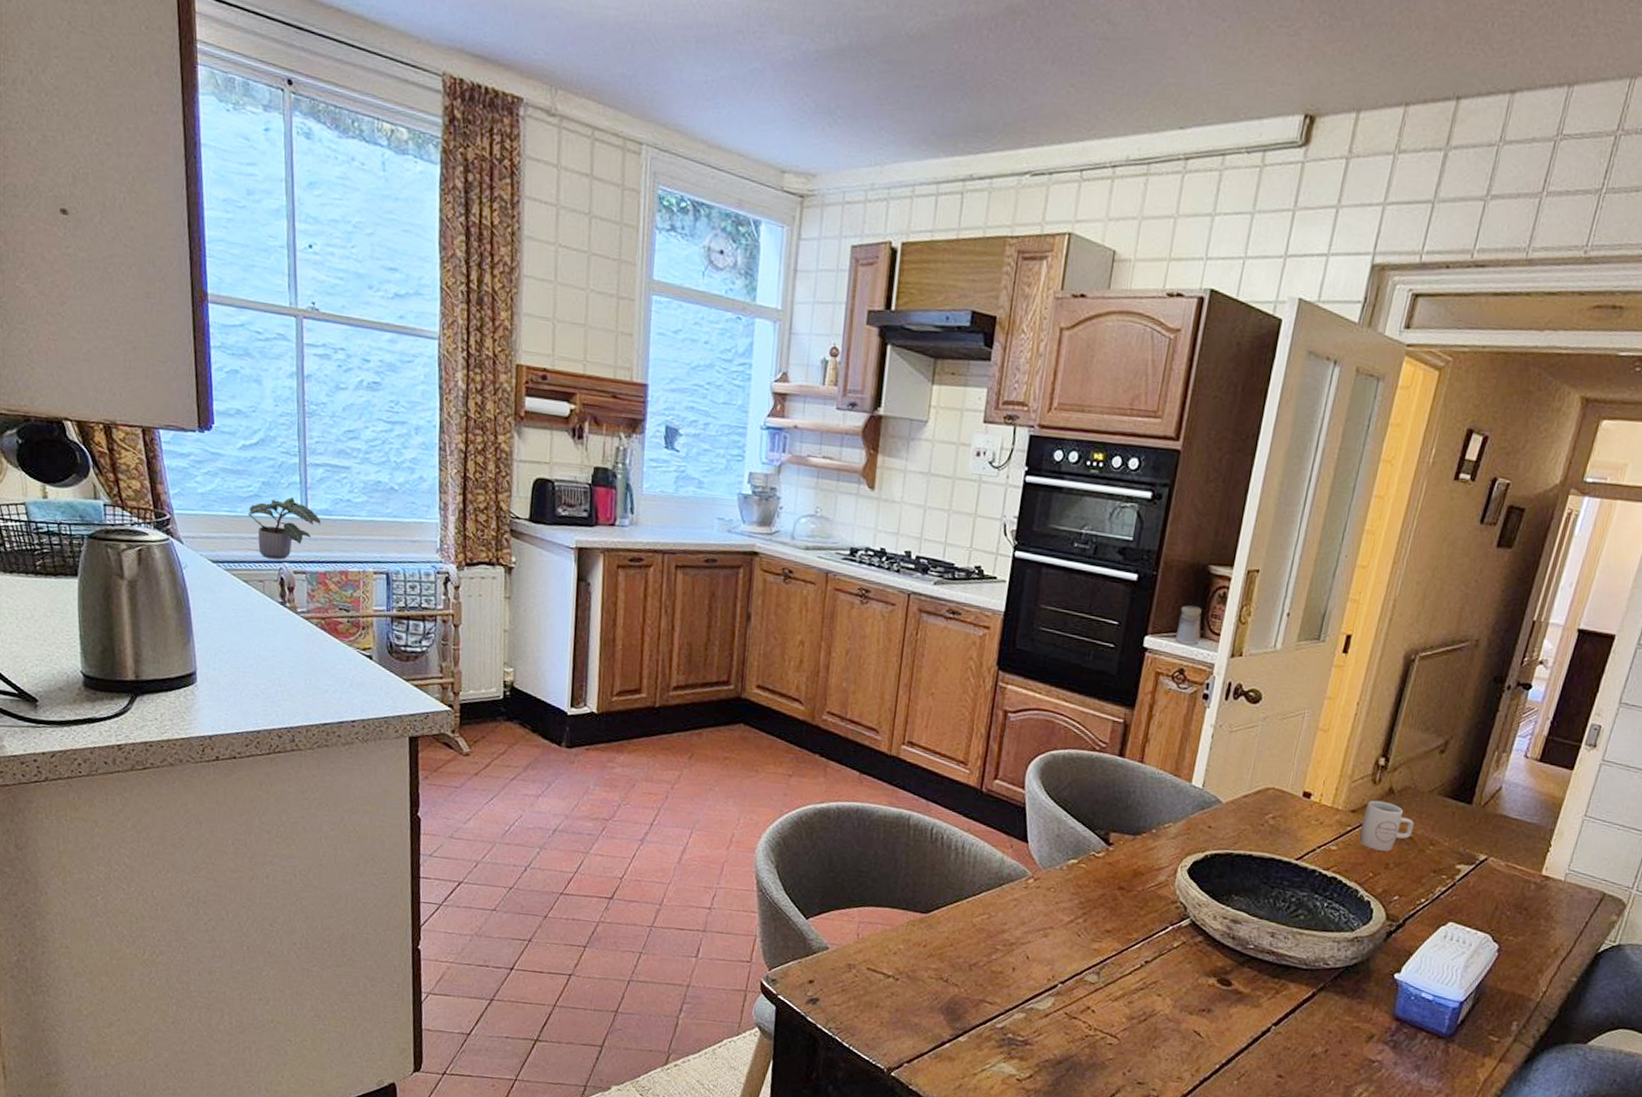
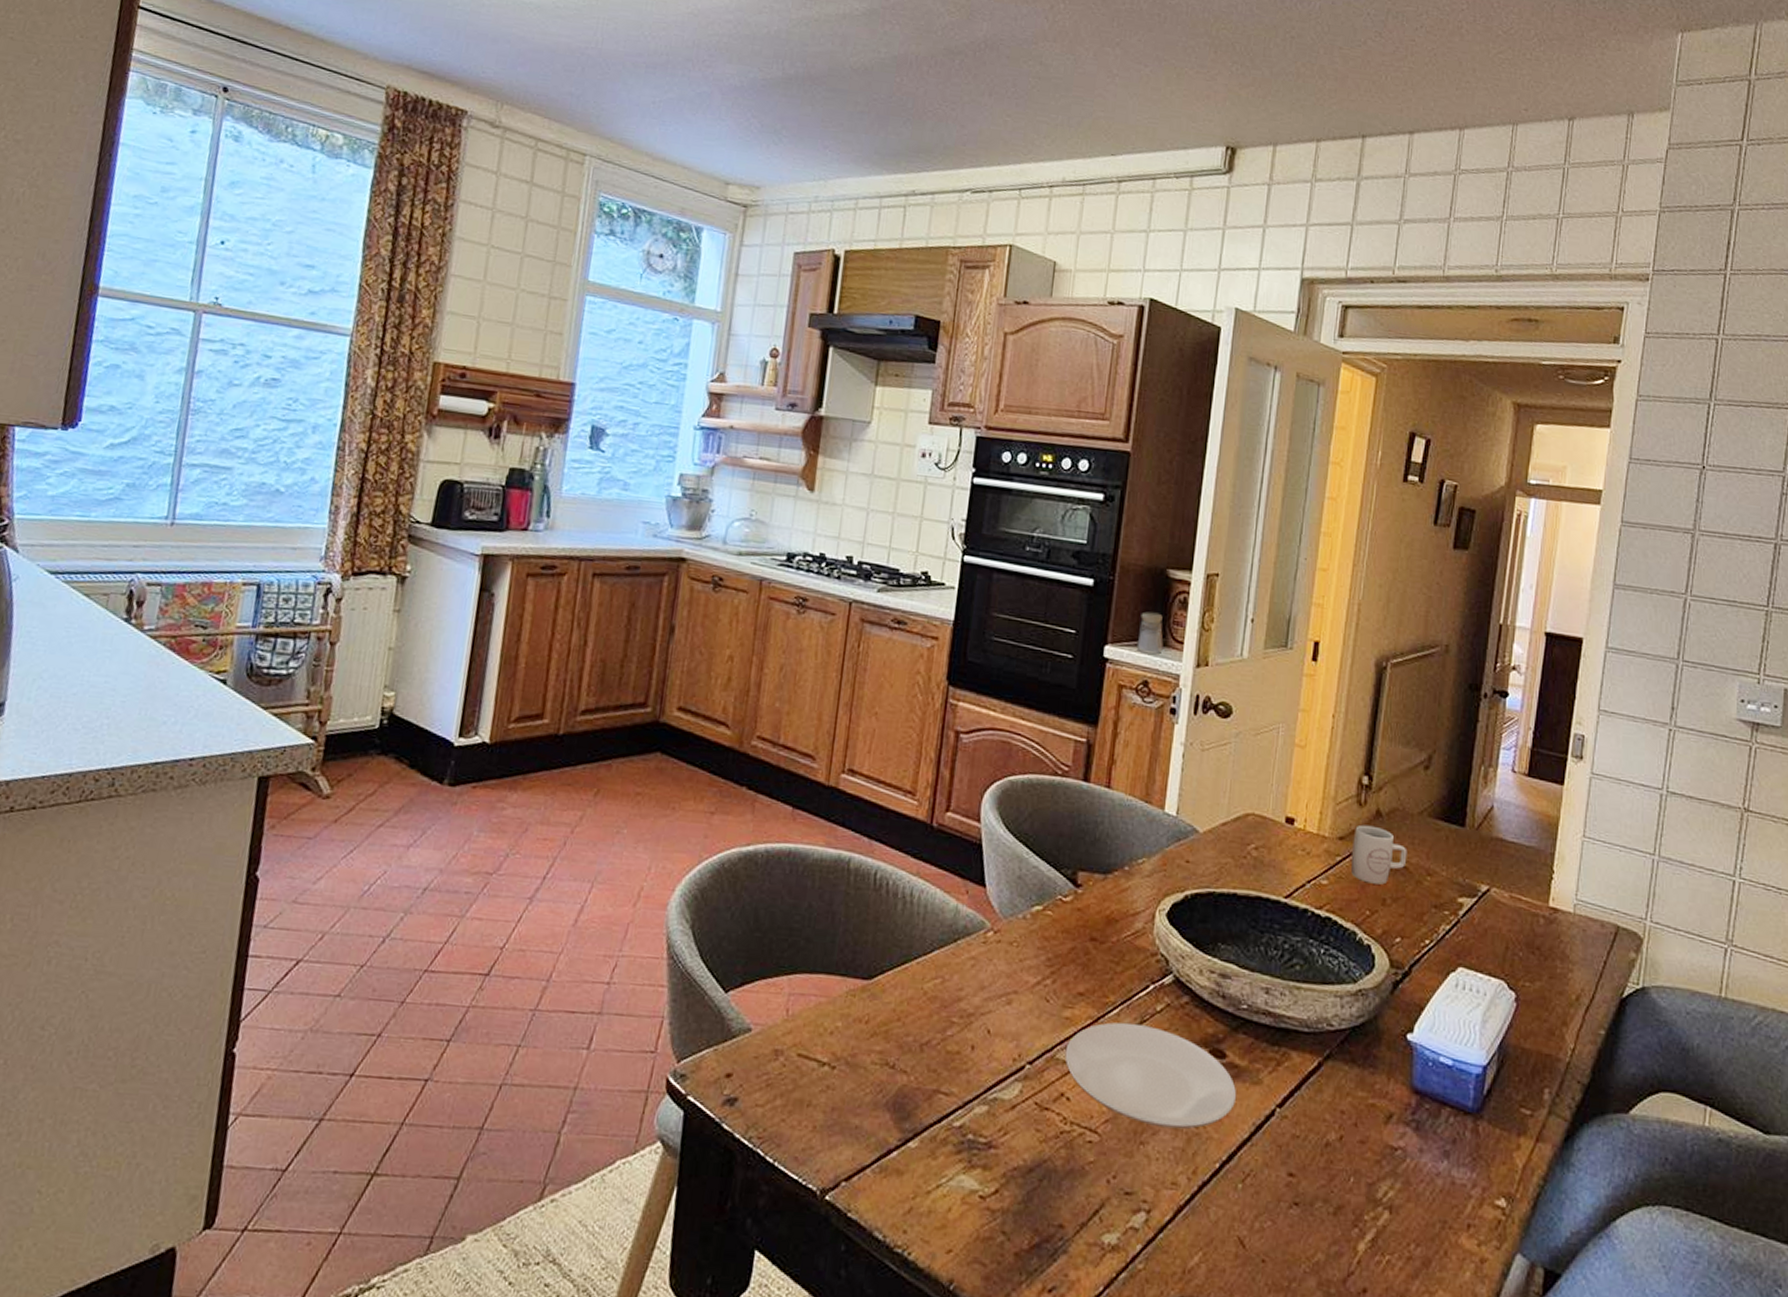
potted plant: present [247,496,321,560] -> none [102,499,189,570]
plate: none [1092,954,1239,1039] -> present [1064,1022,1237,1130]

